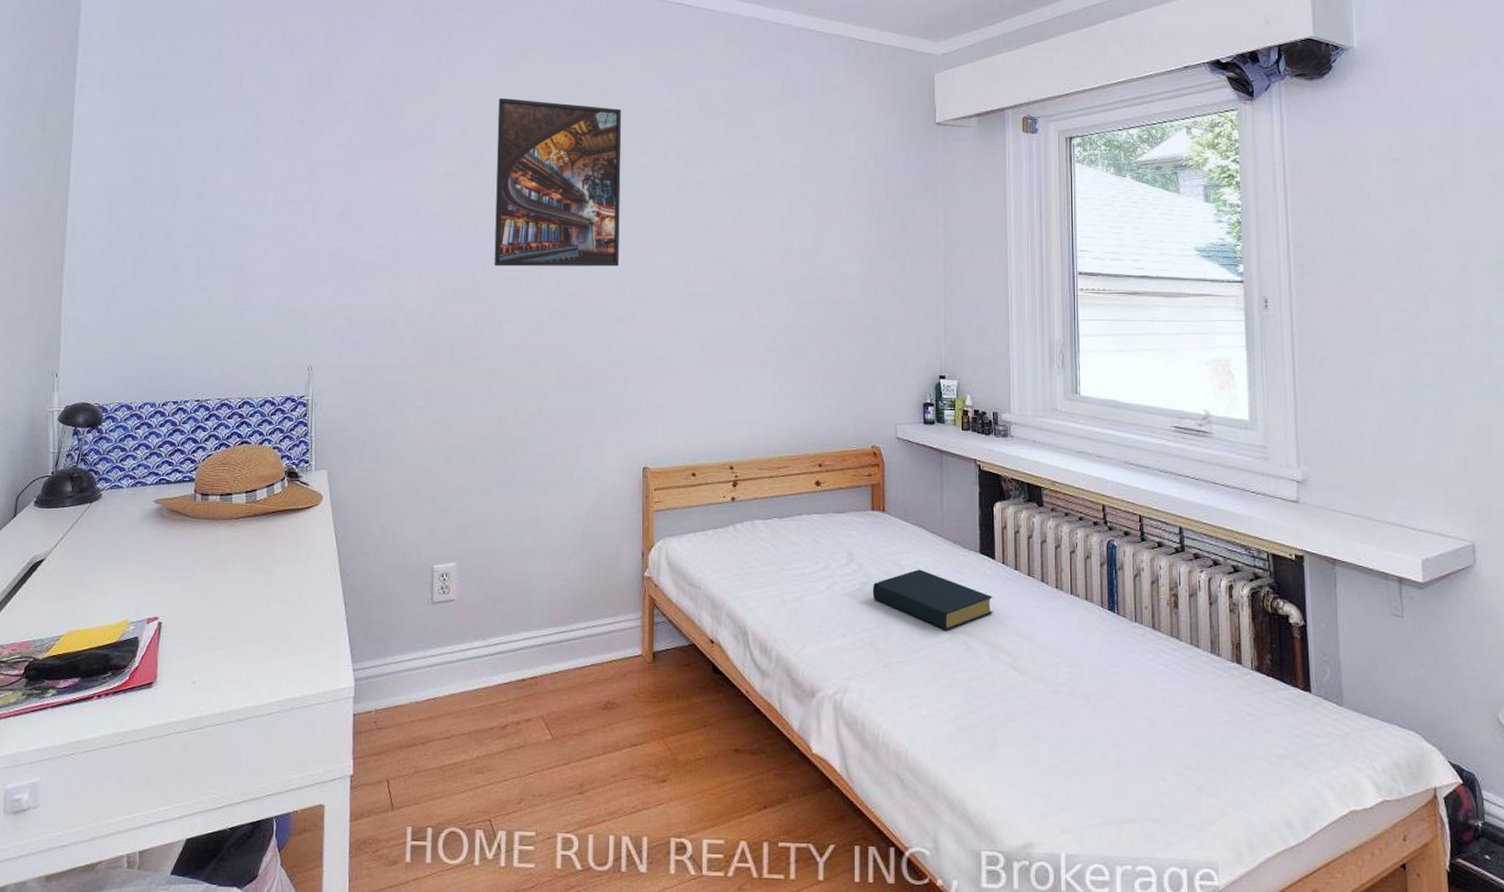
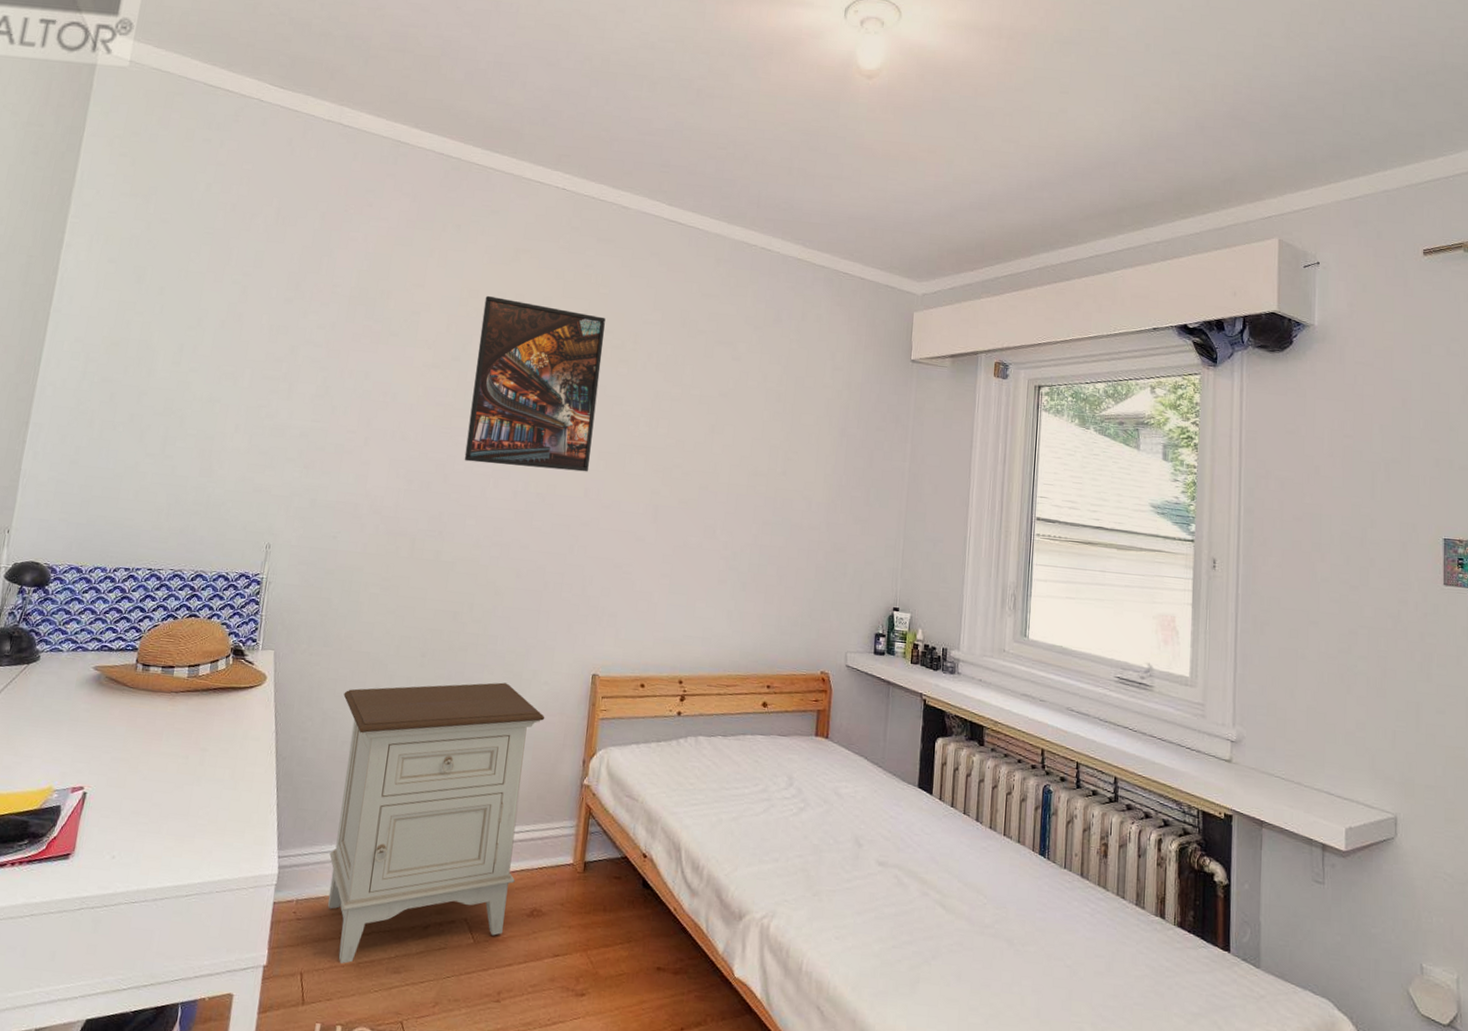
nightstand: none [400,483,600,768] -> present [327,682,545,964]
hardback book: present [872,569,993,631] -> none [808,798,927,863]

